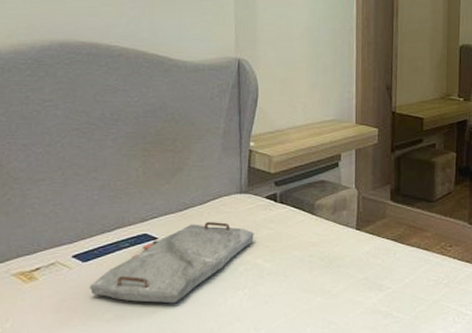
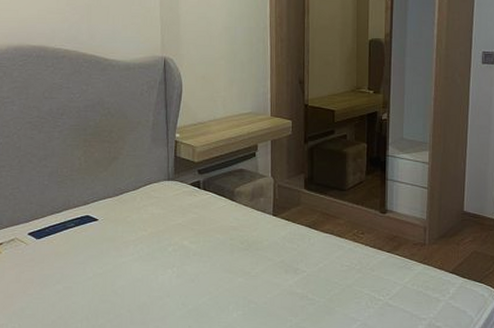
serving tray: present [89,221,254,304] -> none [42,205,181,279]

